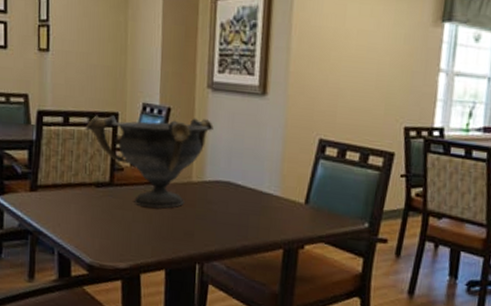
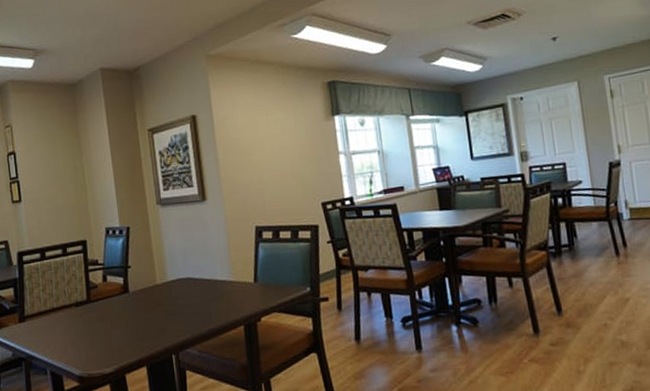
decorative bowl: present [85,115,213,209] -> none [60,230,167,315]

